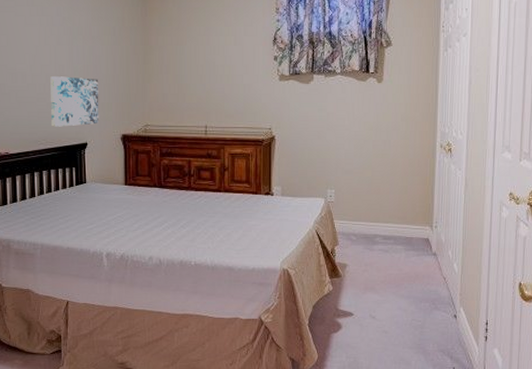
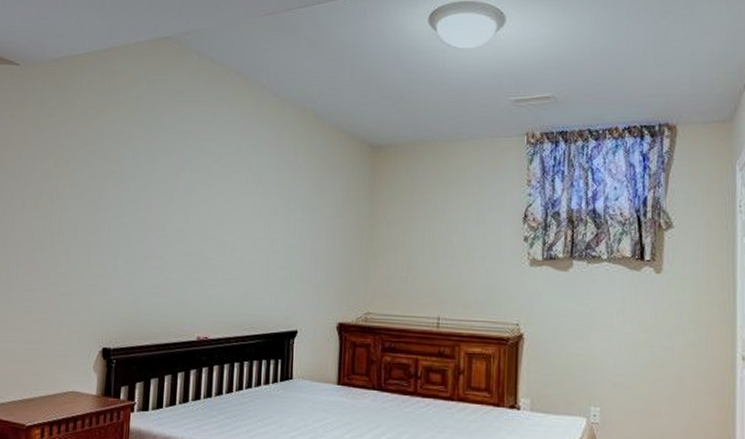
wall art: present [50,76,99,127] -> none [259,251,316,311]

